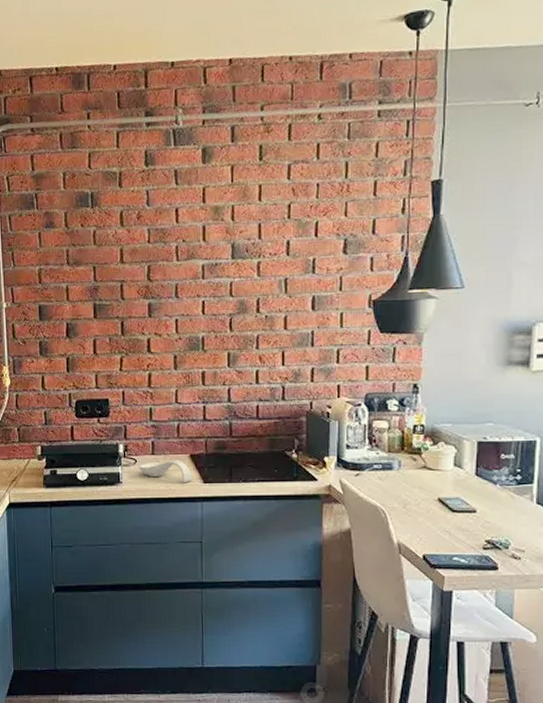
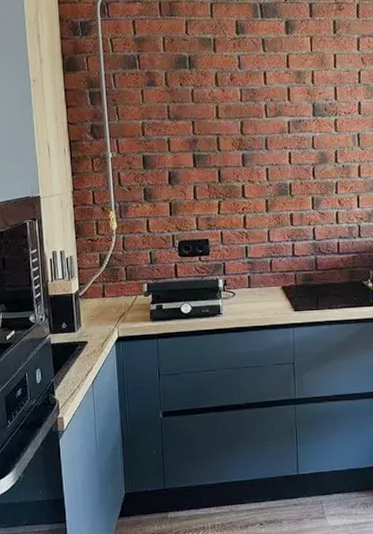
spoon rest: present [138,460,193,482] -> none [236,291,285,311]

